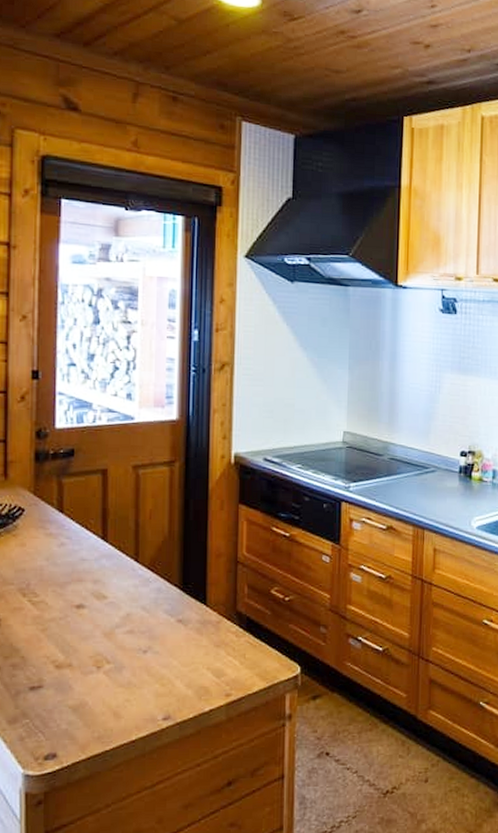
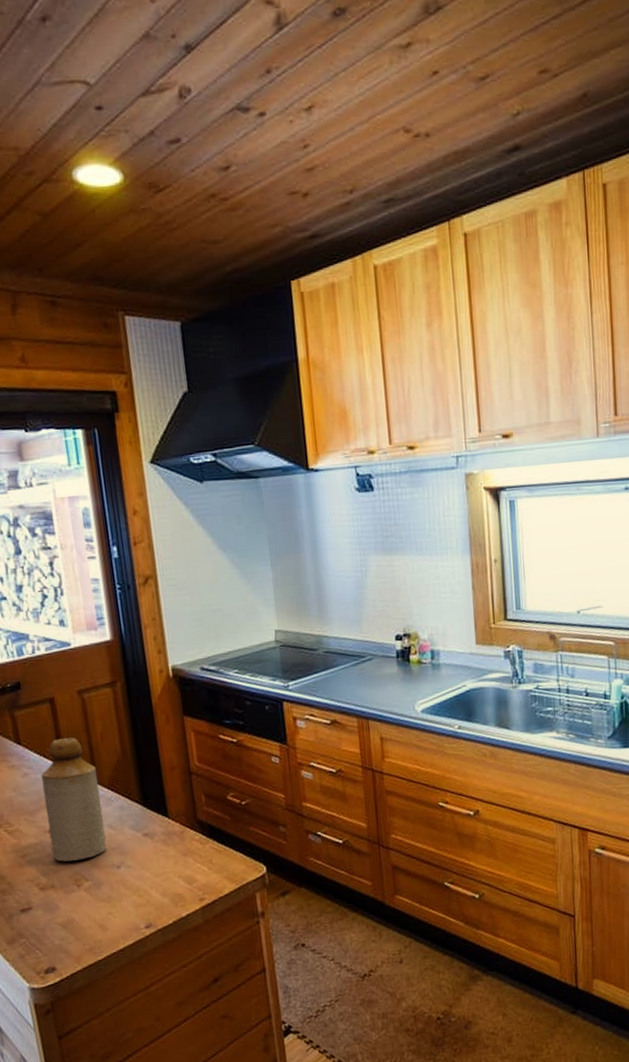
bottle: none [76,512,139,640] -> present [41,738,107,862]

